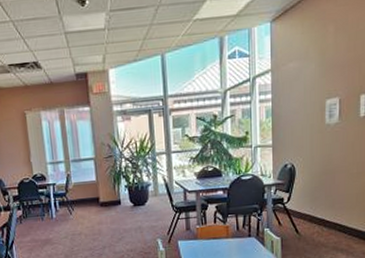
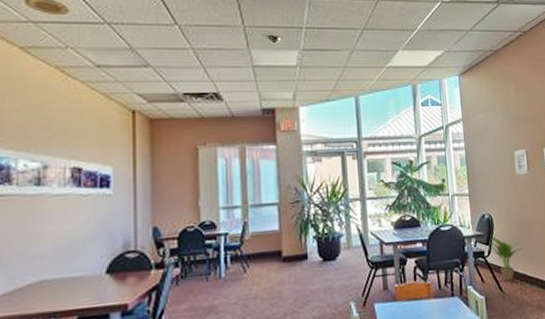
potted plant: none [288,183,323,225] -> present [488,235,522,282]

